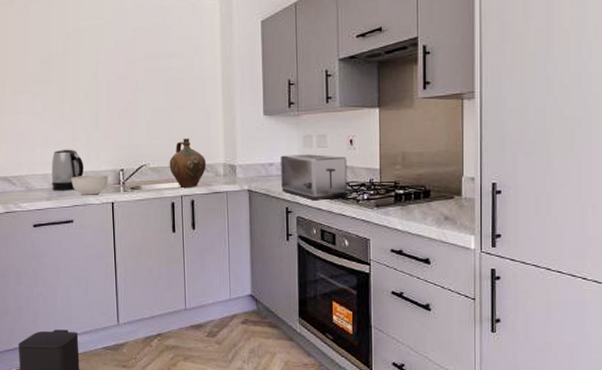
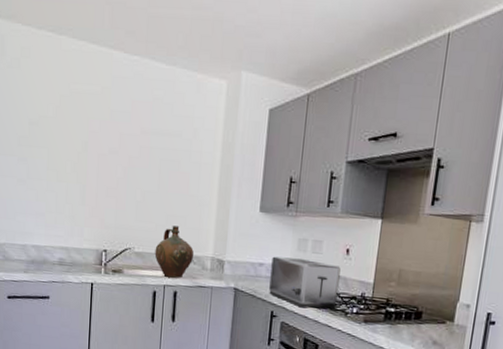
kettle: present [51,149,84,192] -> none [30,220,65,266]
bowl: present [71,174,109,195] -> none [51,250,90,274]

